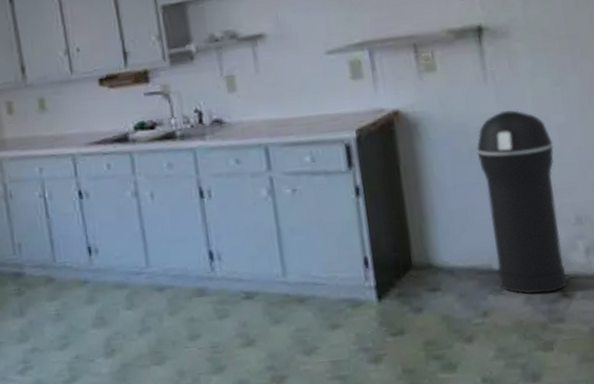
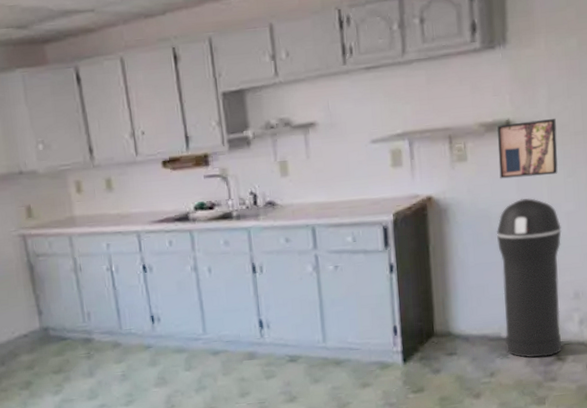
wall art: none [468,22,543,90] -> present [497,118,558,179]

